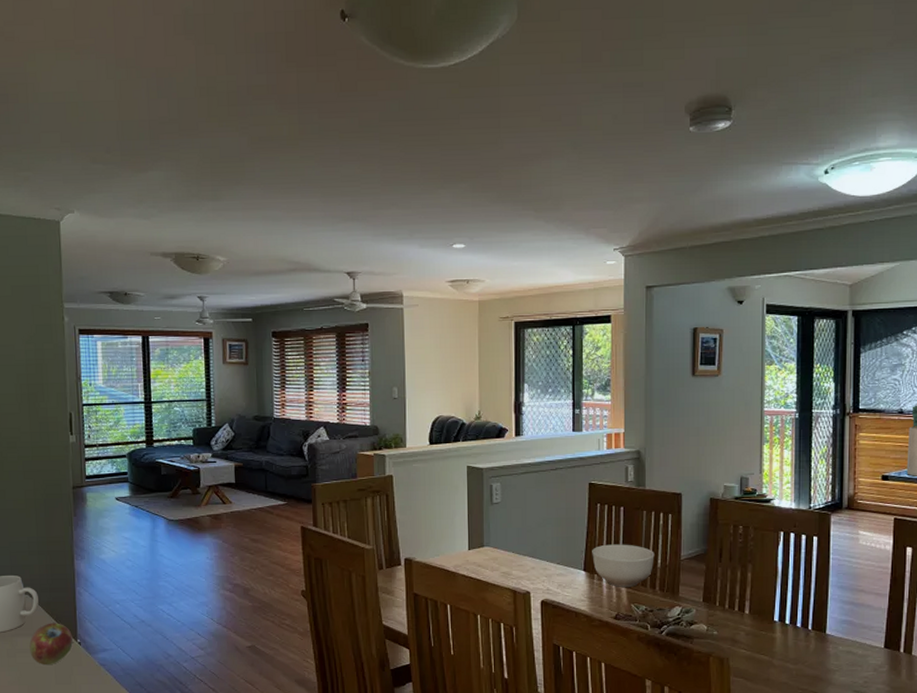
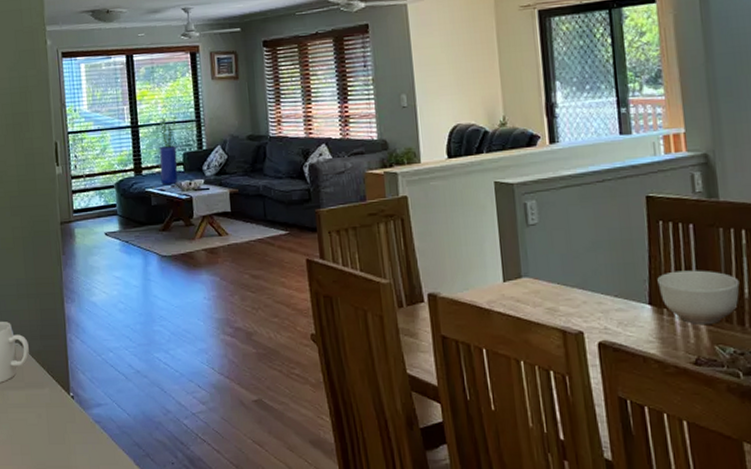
fruit: present [29,623,73,666] -> none [21,374,66,422]
vase: none [170,394,188,456] -> present [159,115,178,185]

